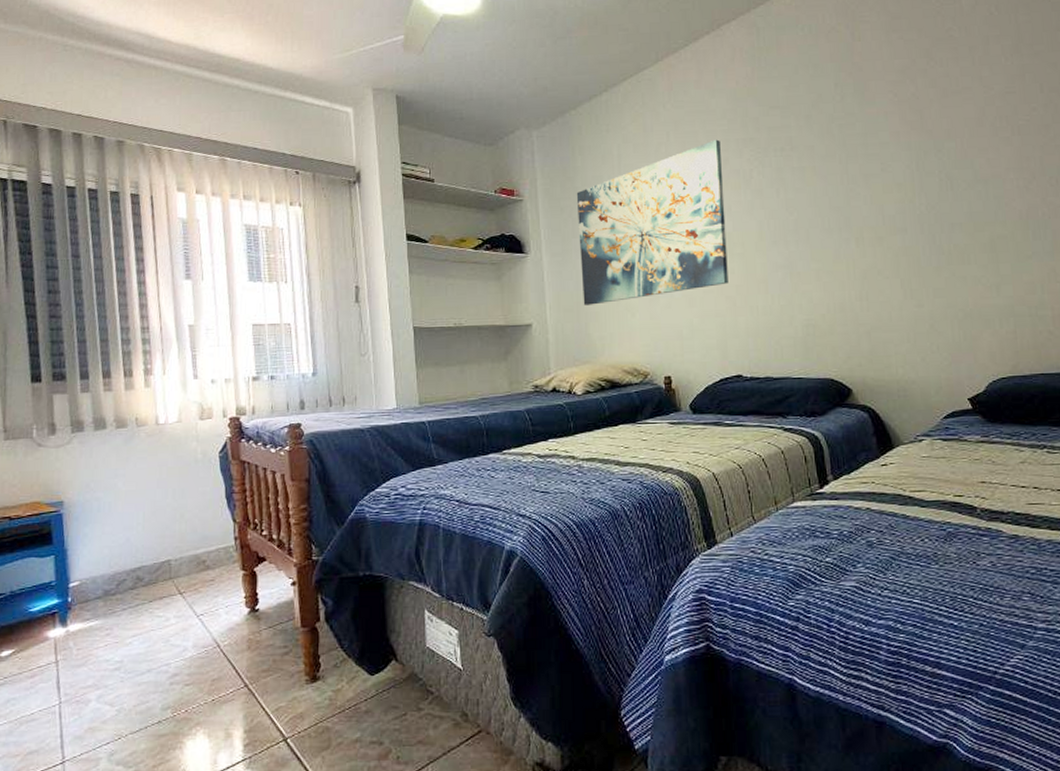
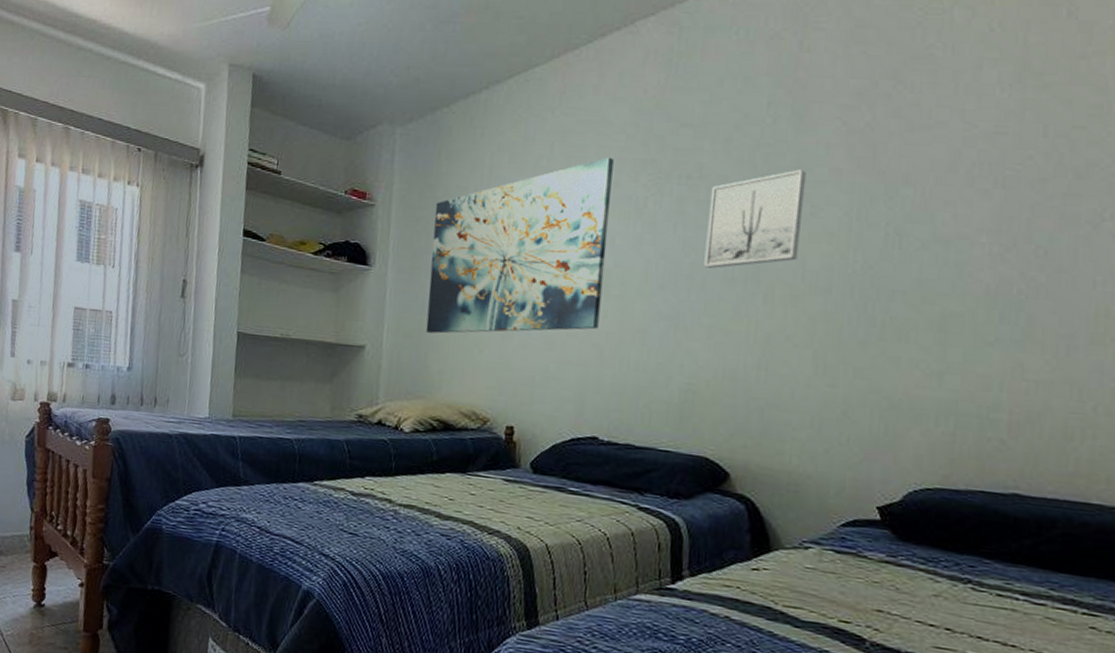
wall art: none [801,135,877,222] -> present [704,169,807,268]

